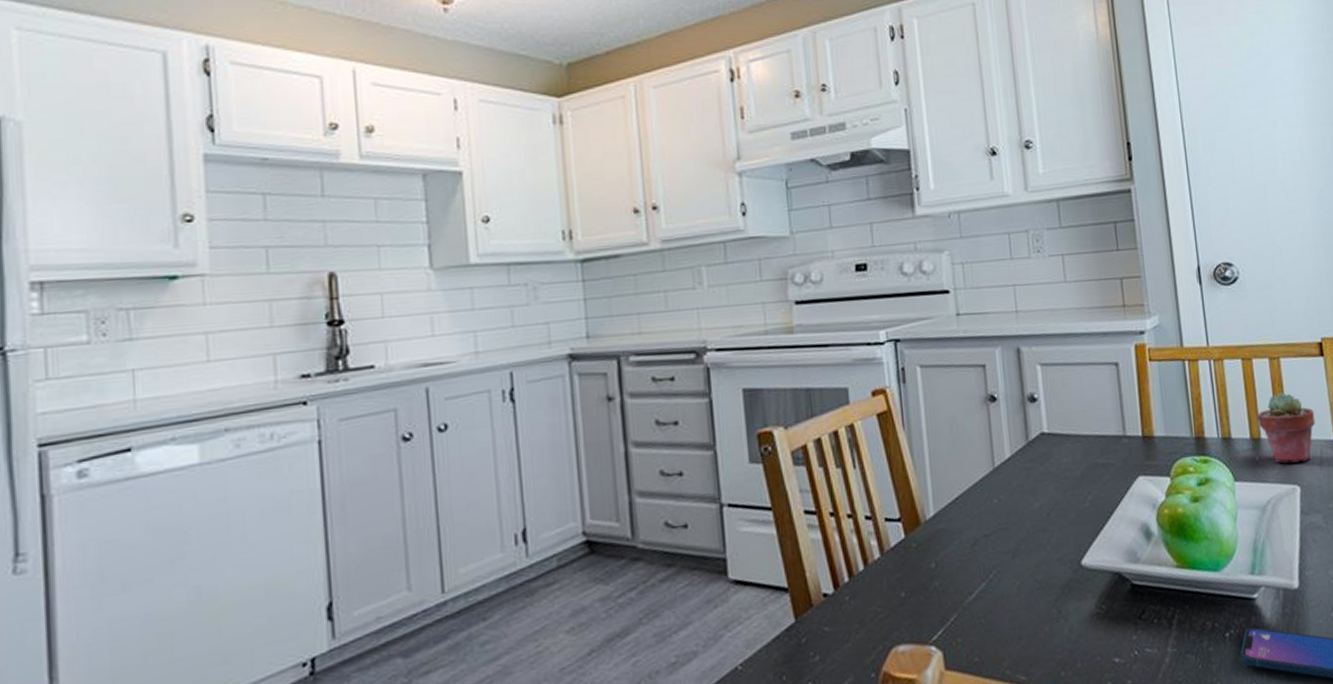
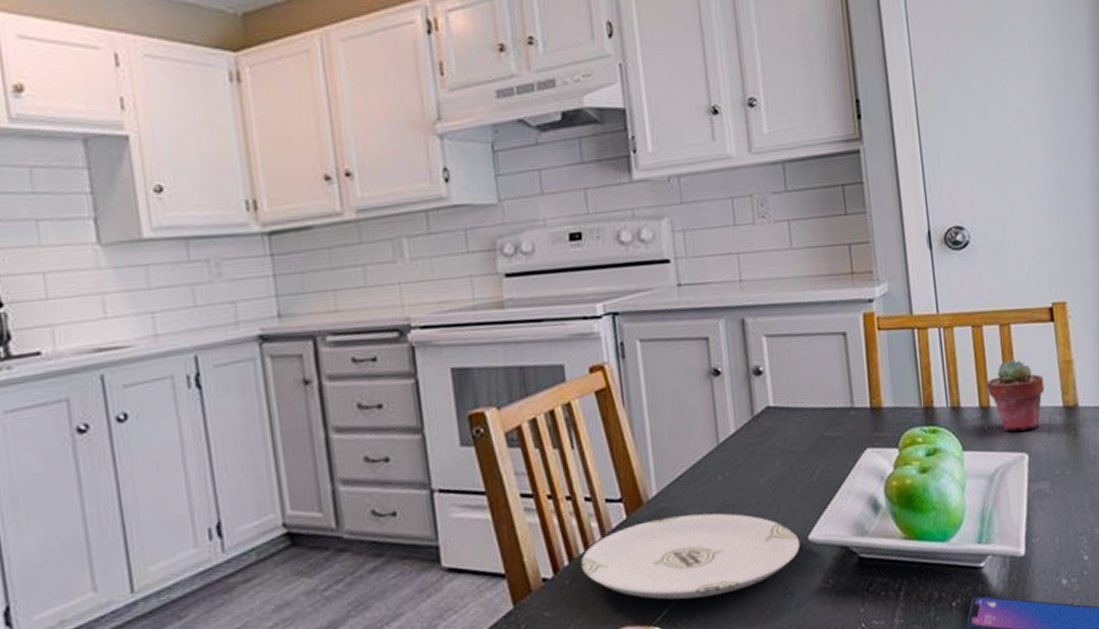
plate: none [860,535,1074,620] -> present [580,513,801,600]

